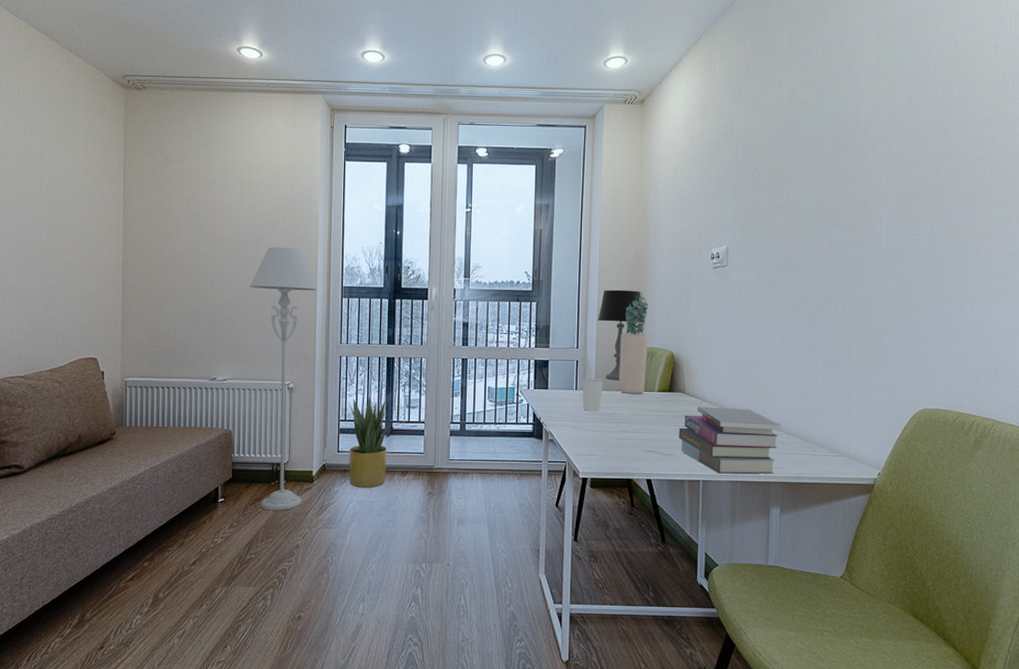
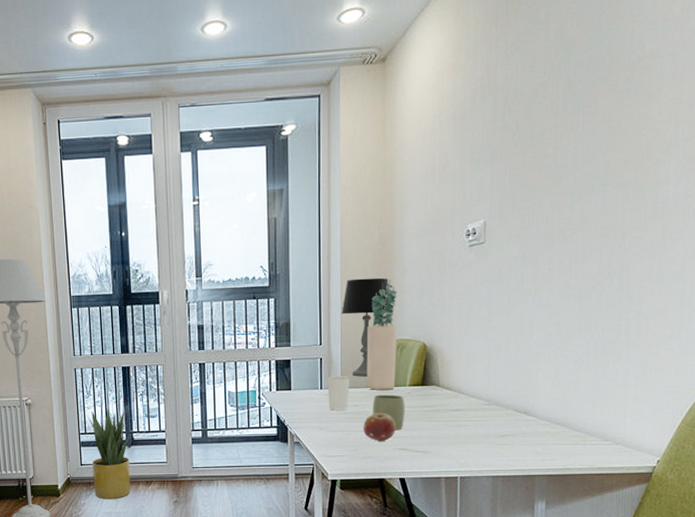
fruit: none [614,415,644,442] -> present [363,413,396,441]
mug: none [623,398,654,432] -> present [372,394,405,429]
books: present [679,406,781,474] -> none [433,399,547,469]

